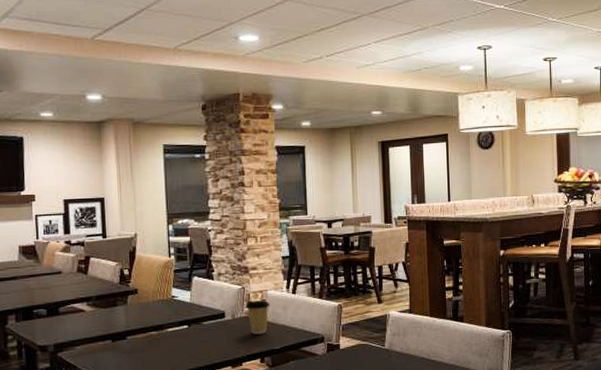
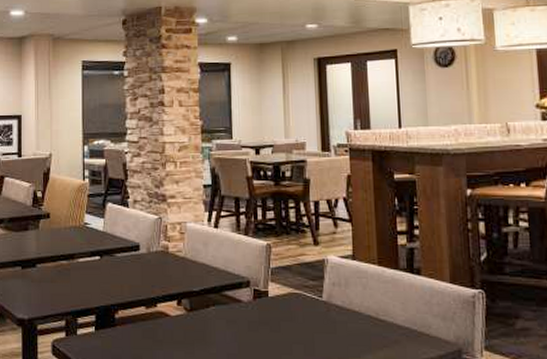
coffee cup: present [245,300,270,335] -> none [162,232,189,272]

